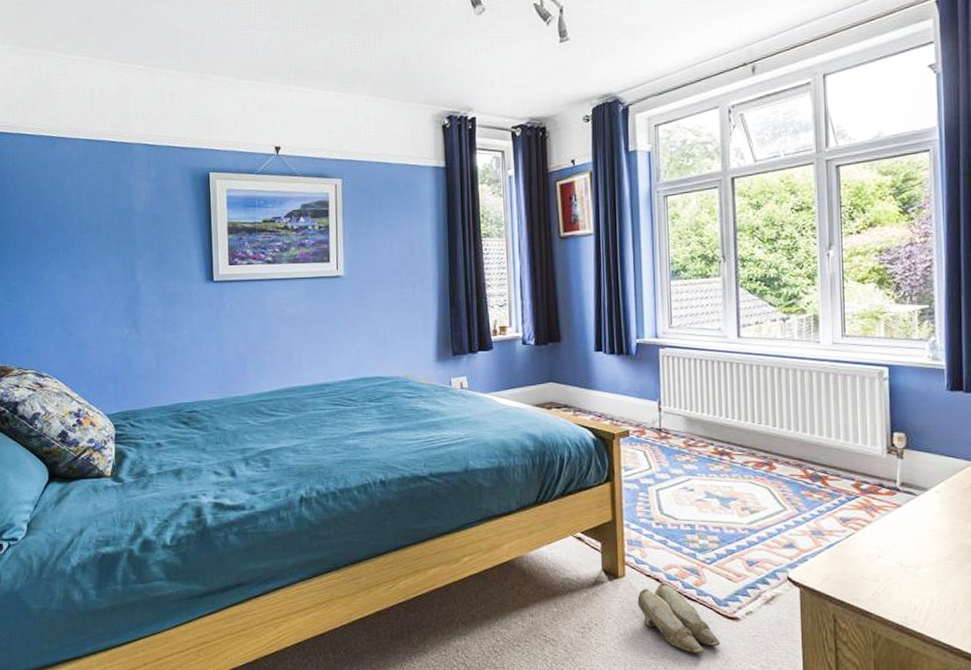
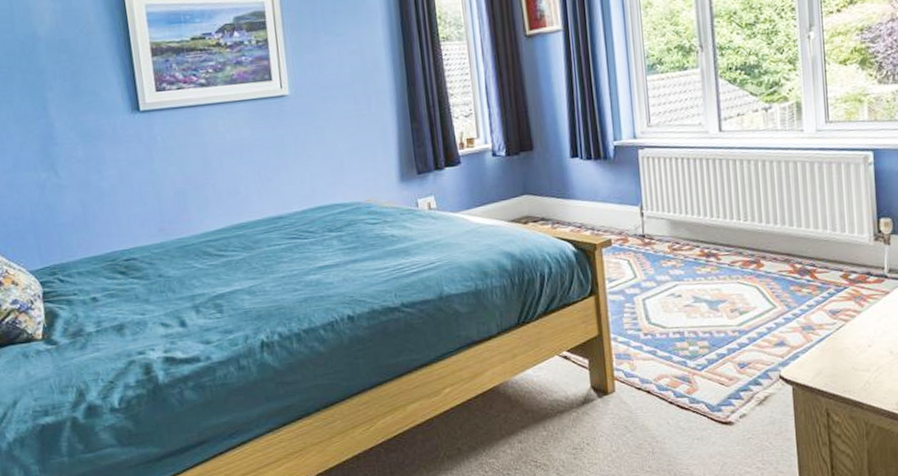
slippers: present [637,583,721,654] -> none [629,394,716,463]

